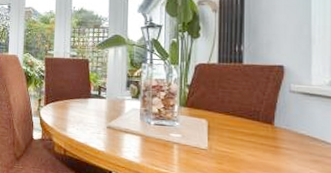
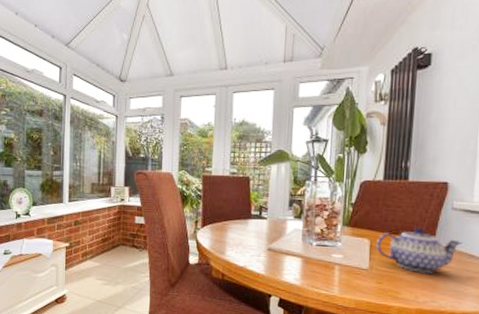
teapot: none [213,109,304,156] -> present [375,227,463,274]

